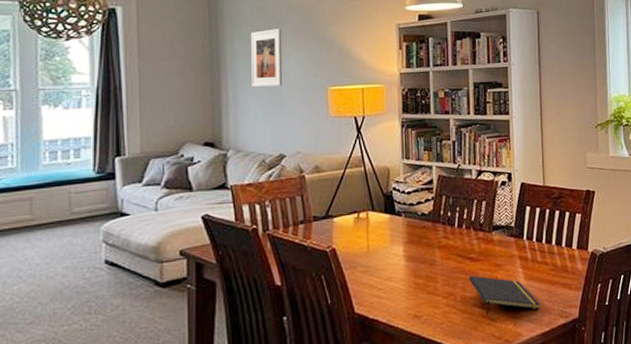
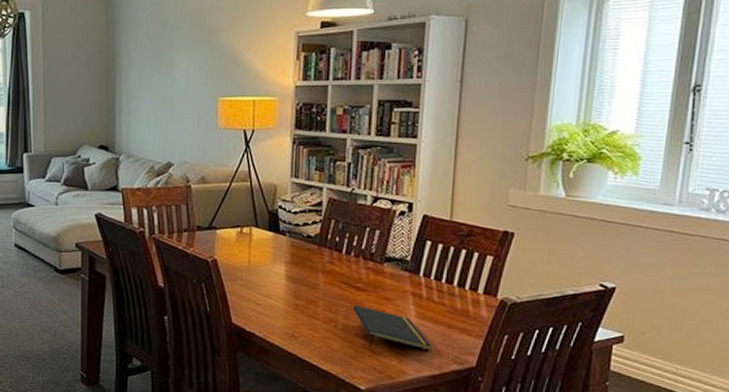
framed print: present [251,29,283,87] -> none [144,35,176,94]

